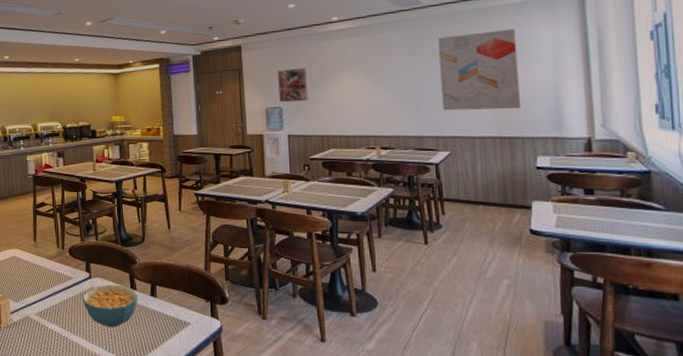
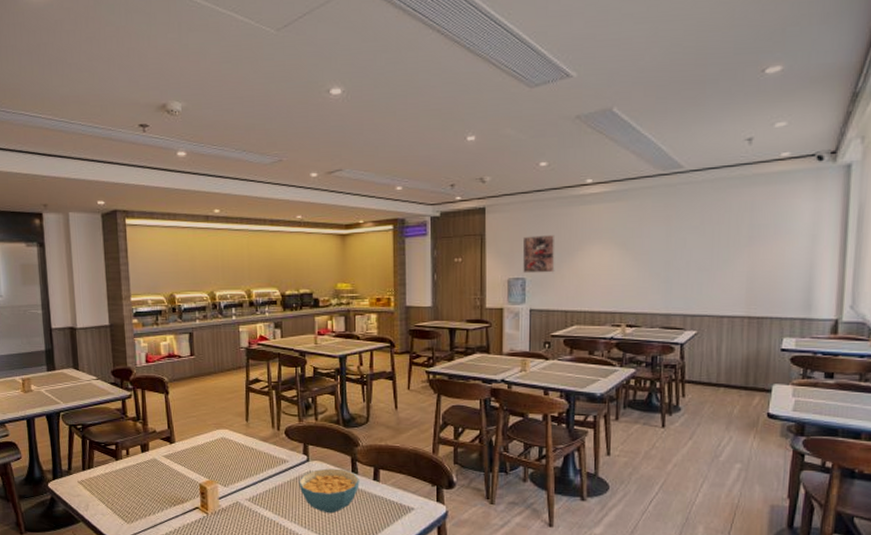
wall art: present [437,28,520,111] -> none [694,200,777,288]

